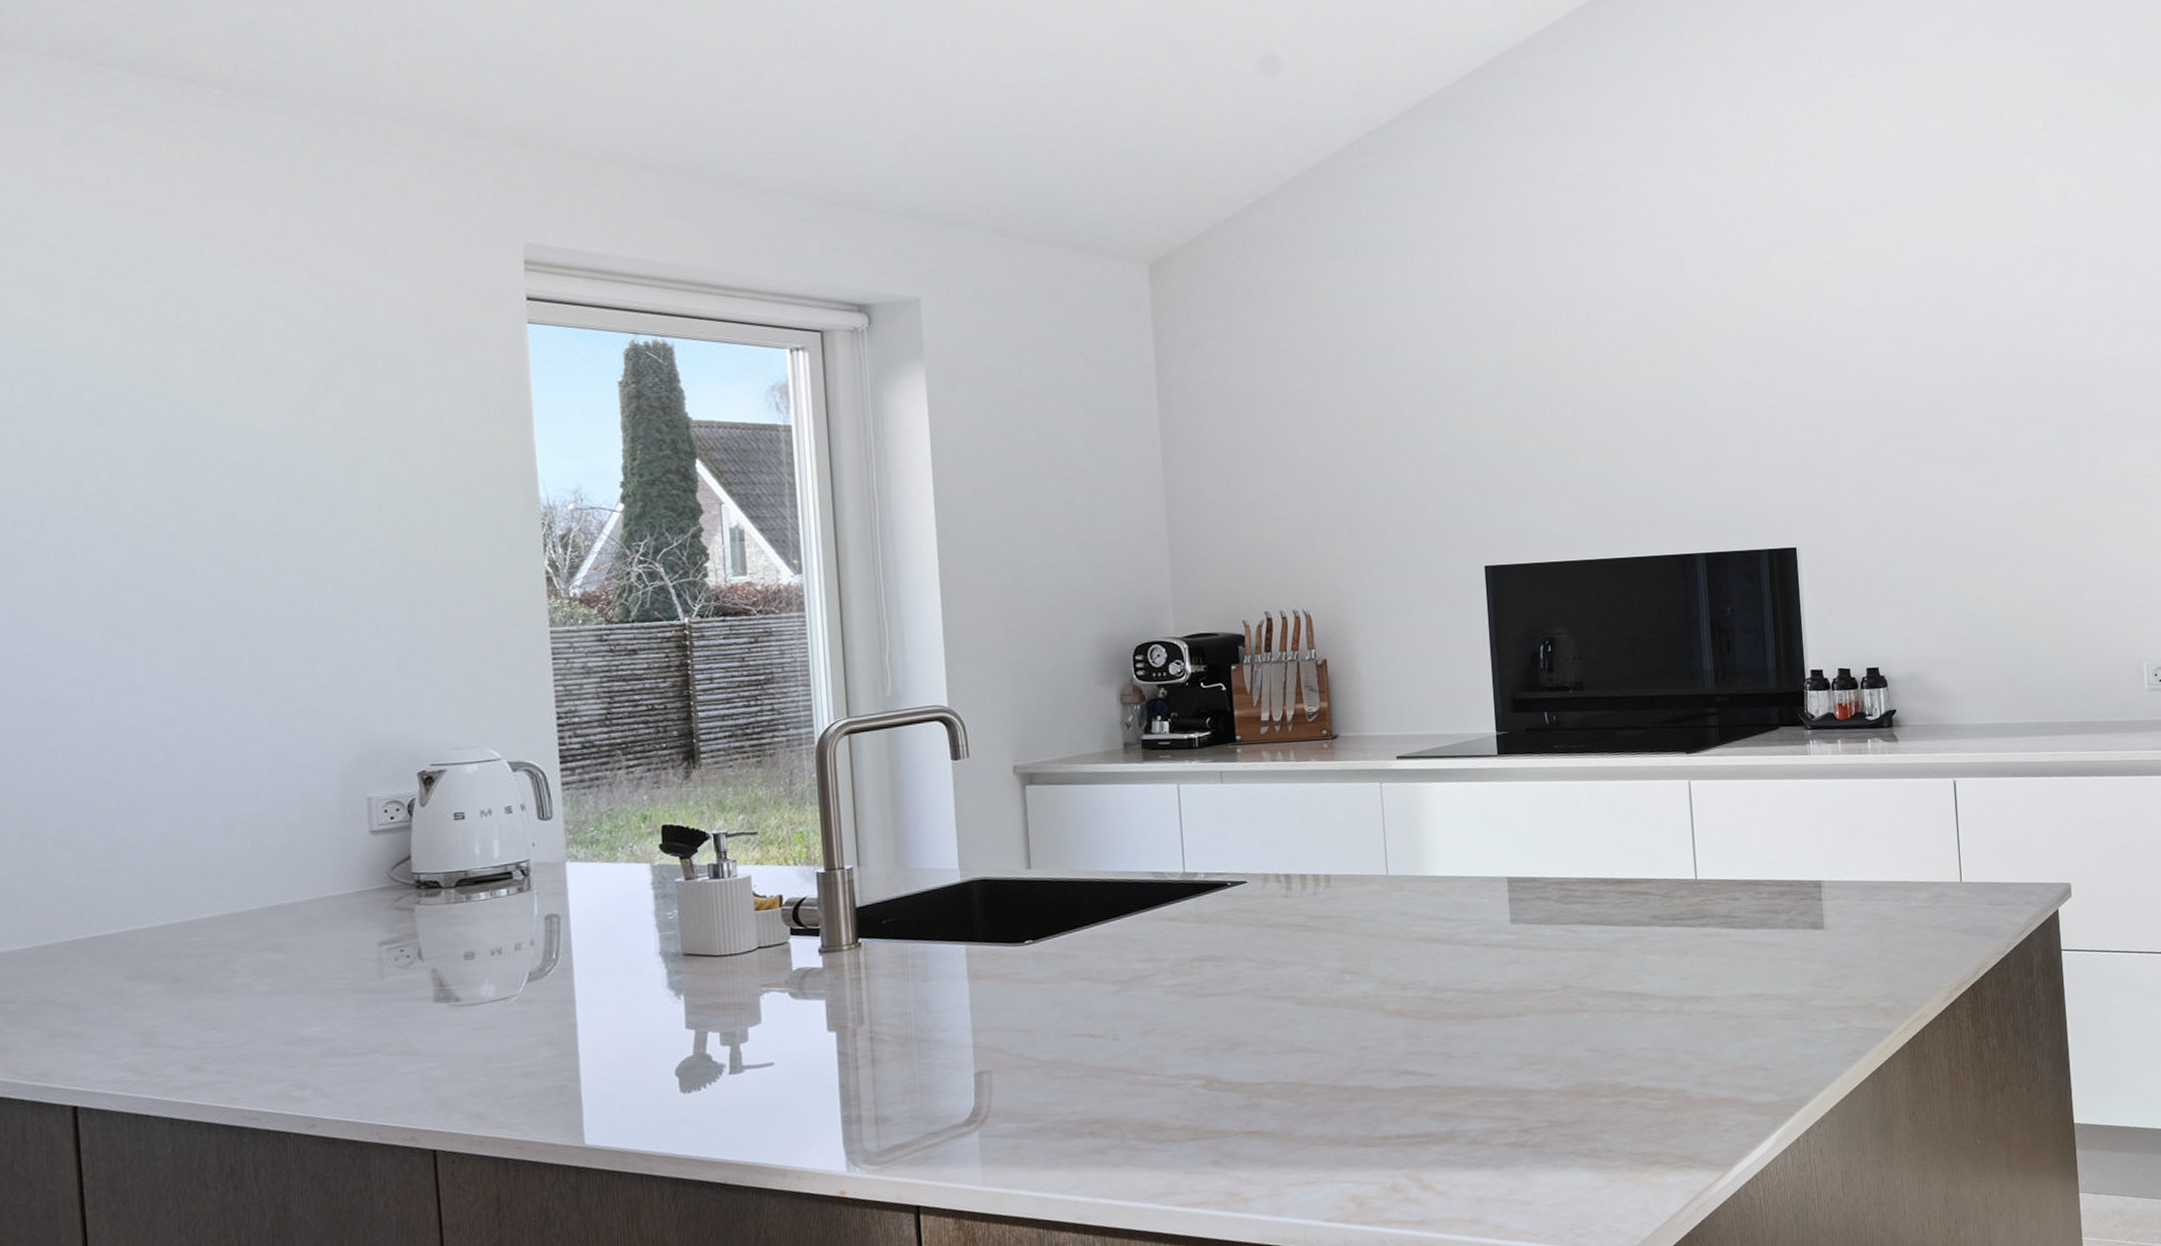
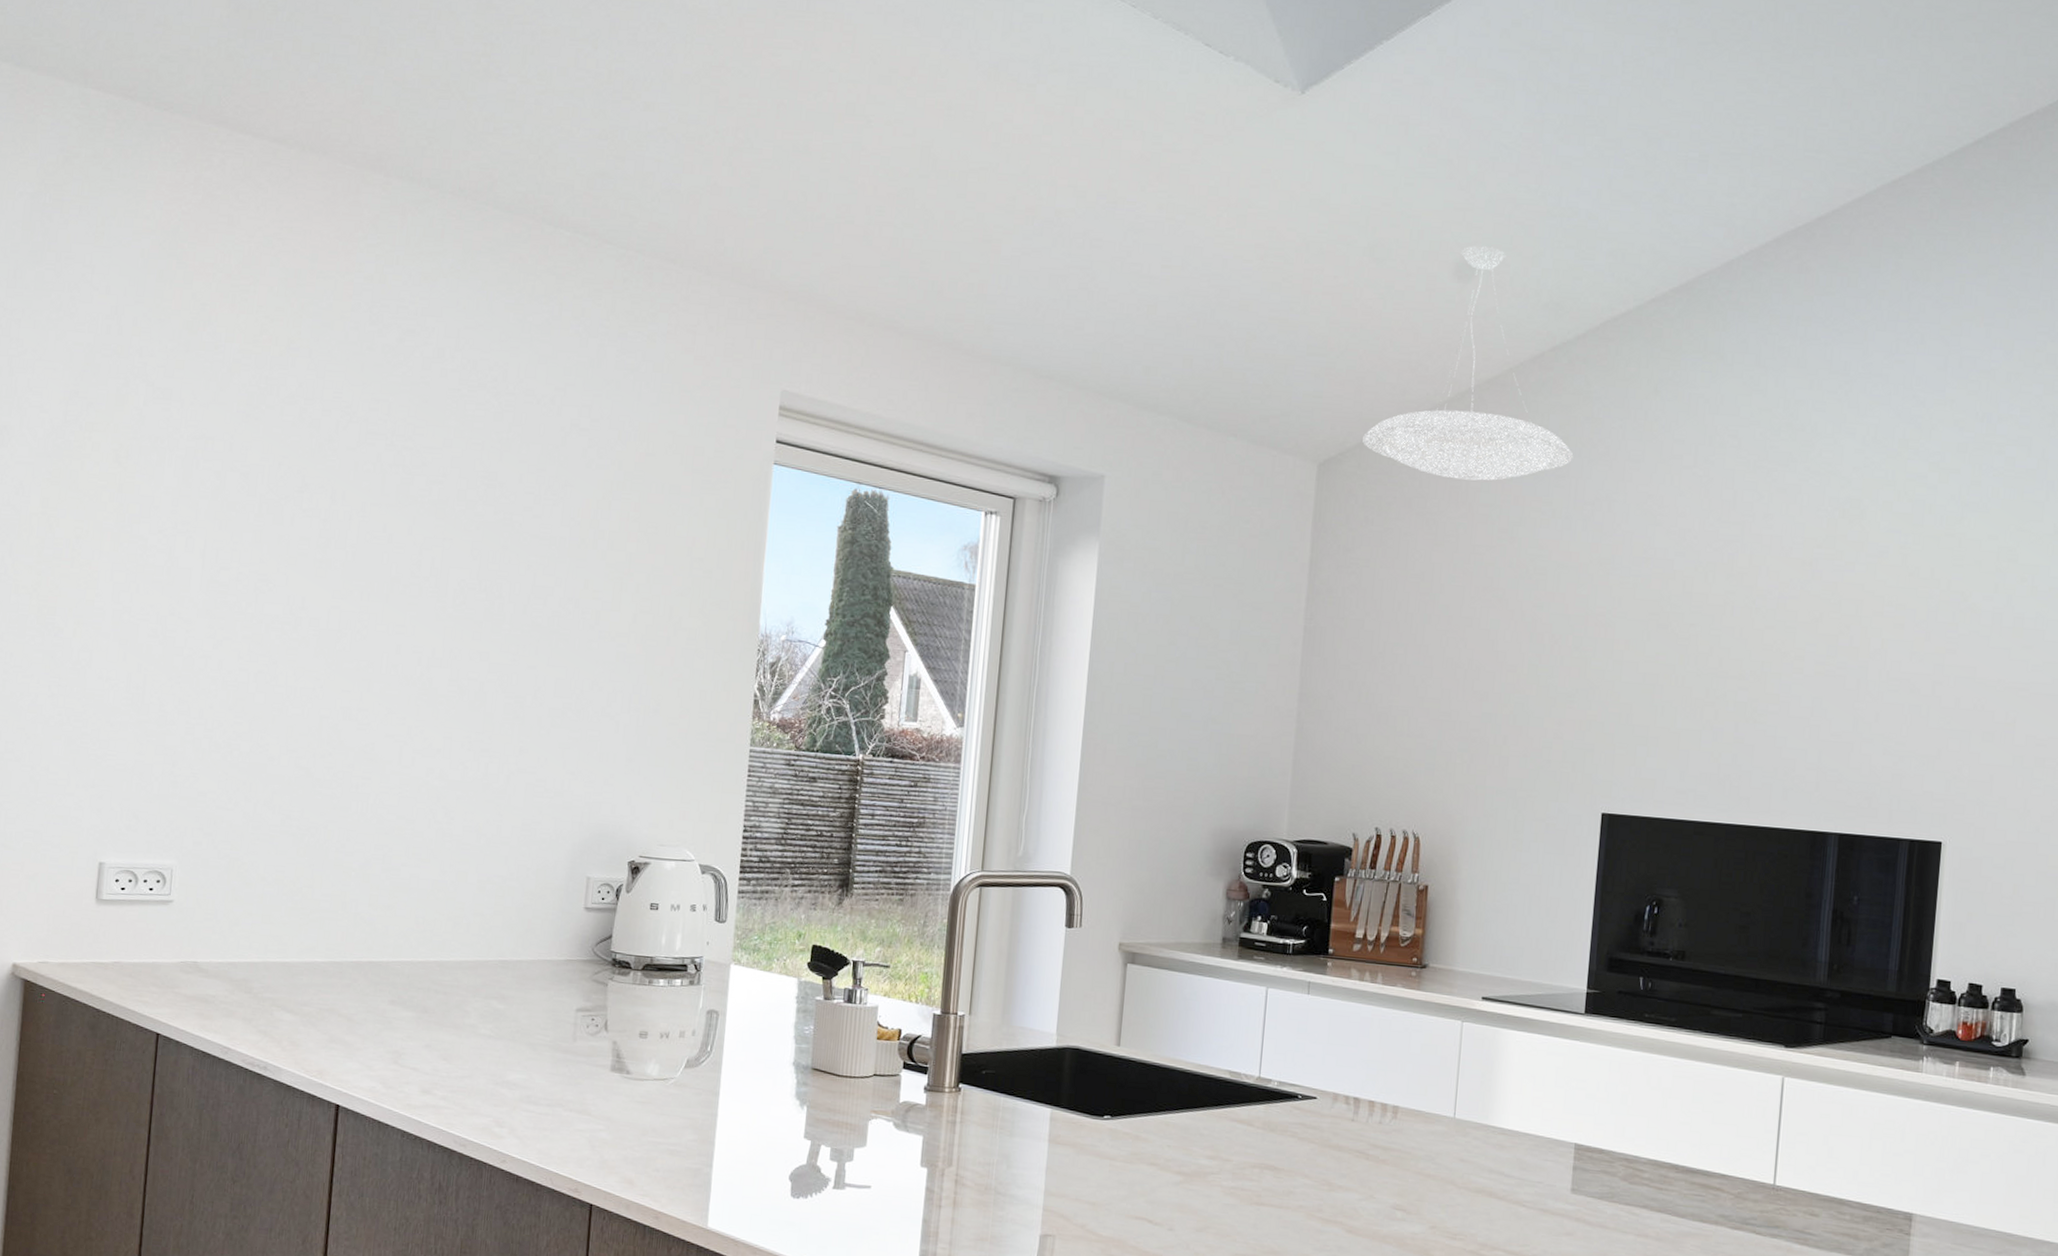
pendant lamp: none [1191,40,1405,267] -> present [1363,246,1574,481]

